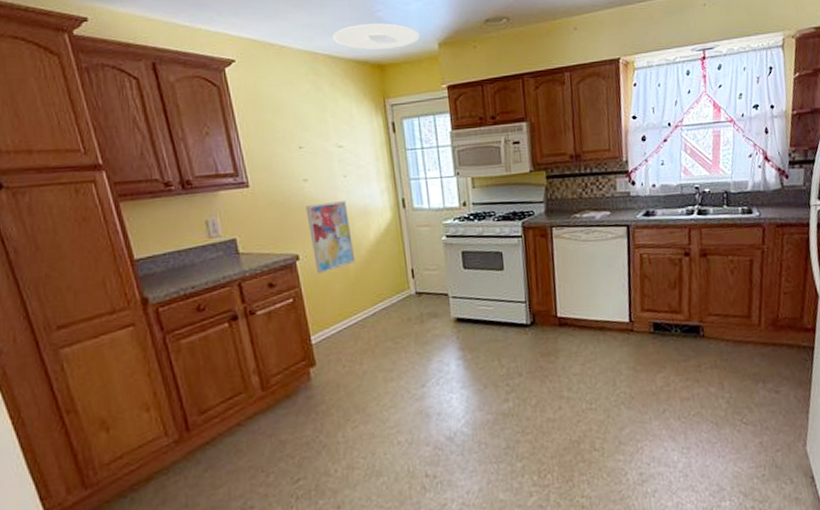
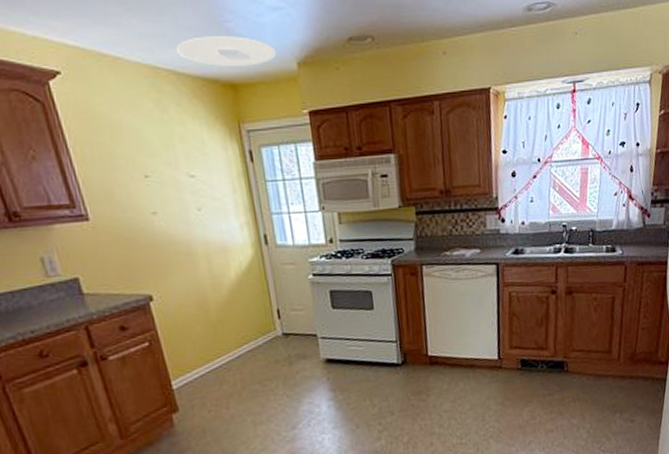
wall art: present [306,200,356,274] -> none [157,235,216,316]

